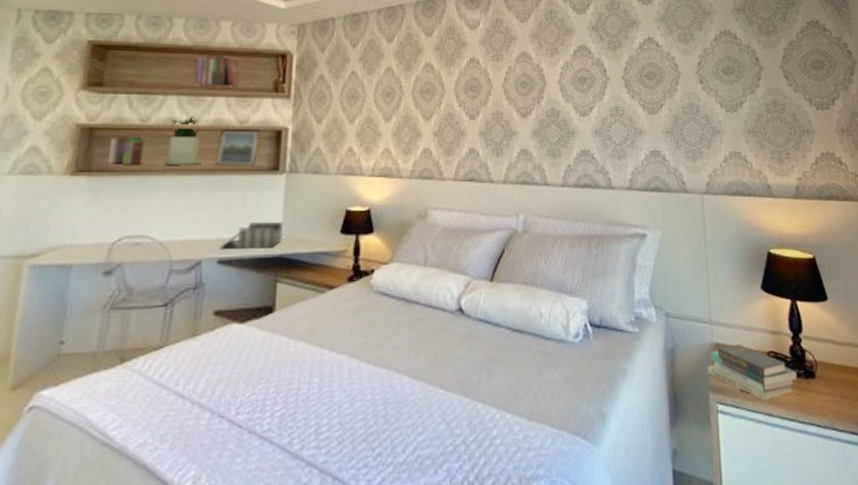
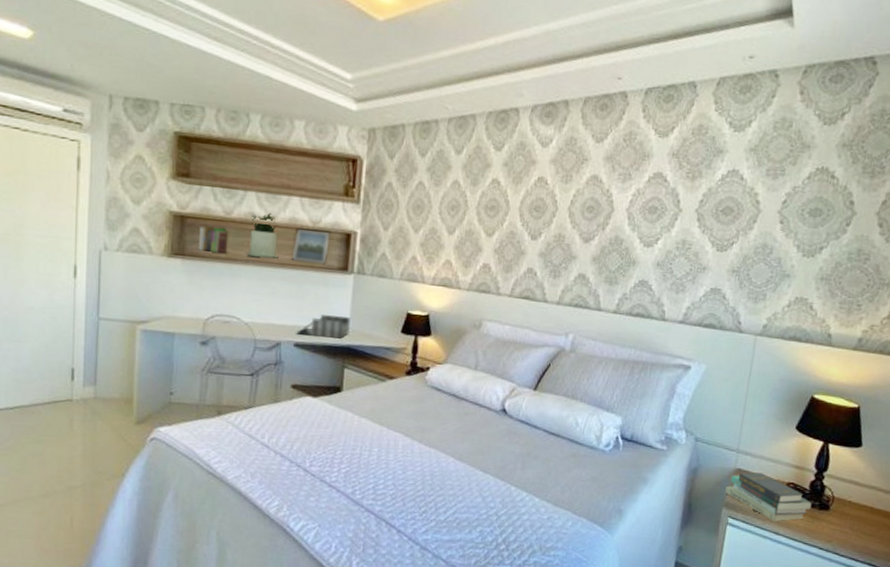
books: present [195,56,240,88] -> none [272,155,313,189]

